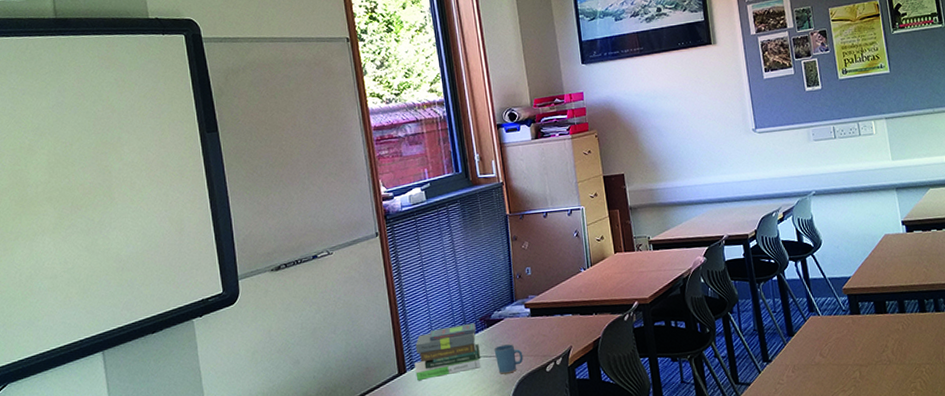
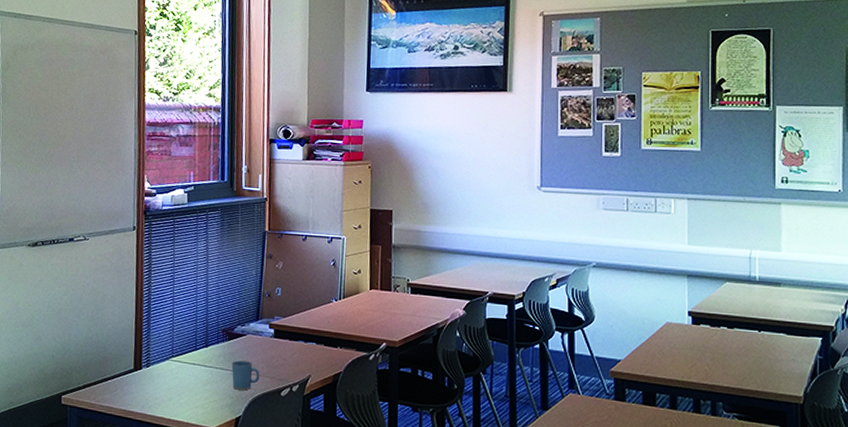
books: present [414,322,481,380] -> none [150,332,217,380]

